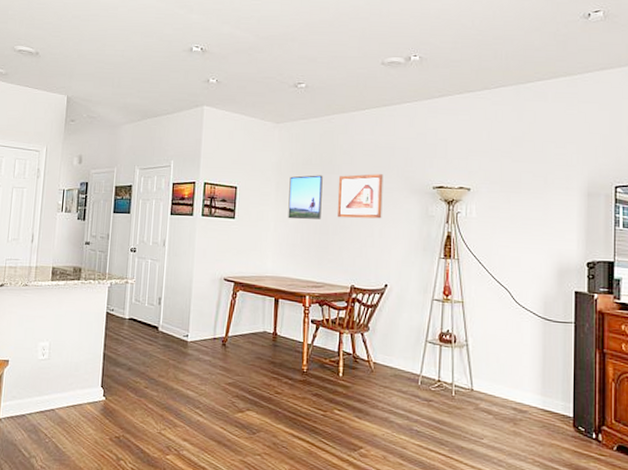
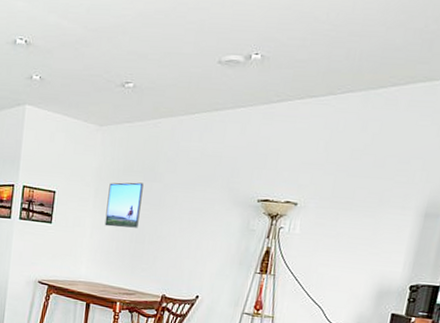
picture frame: present [337,174,384,219] -> none [155,183,207,231]

